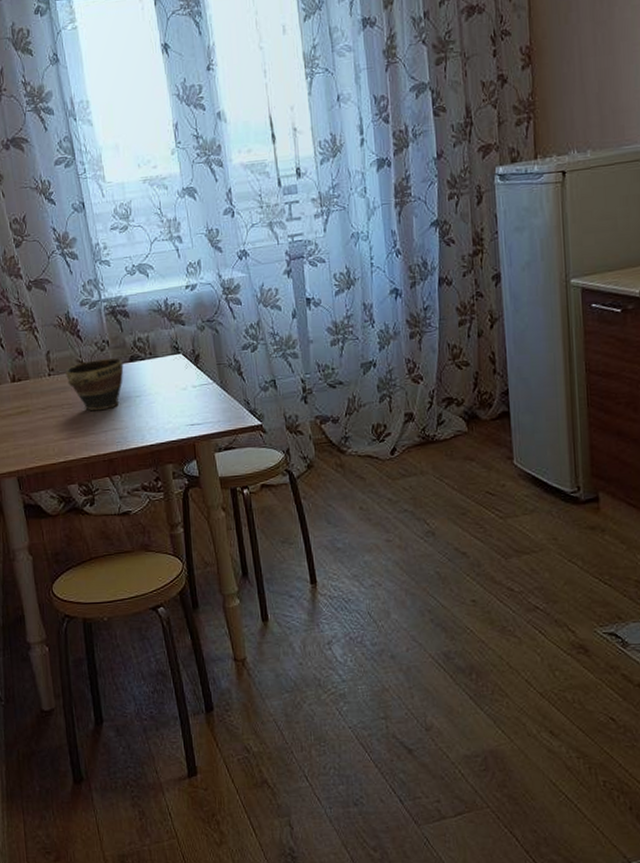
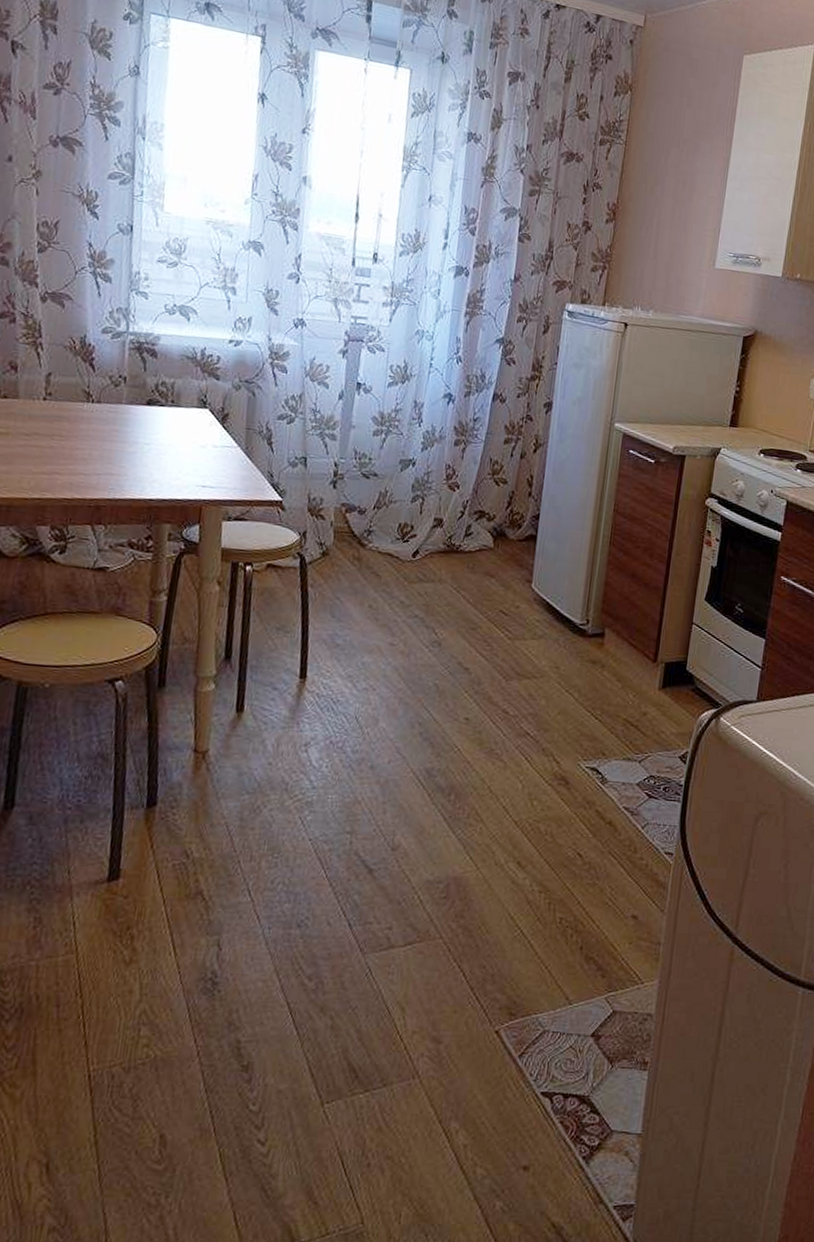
bowl: present [65,358,124,411] -> none [65,393,139,451]

